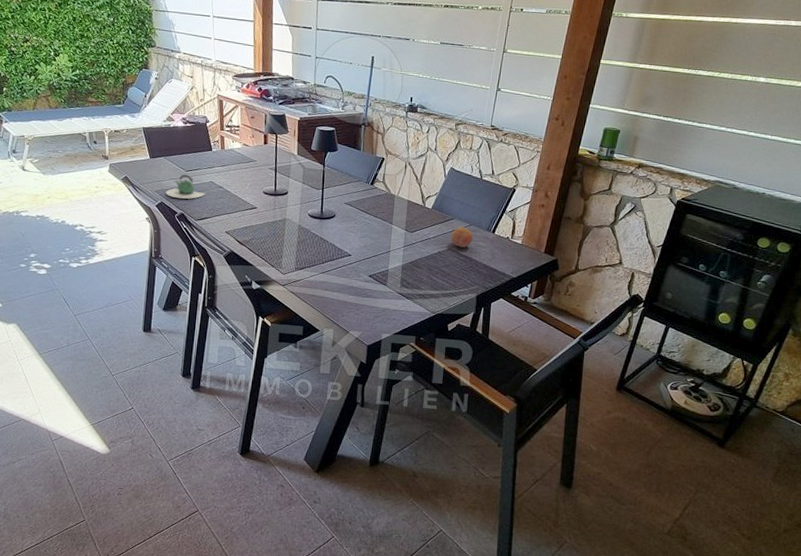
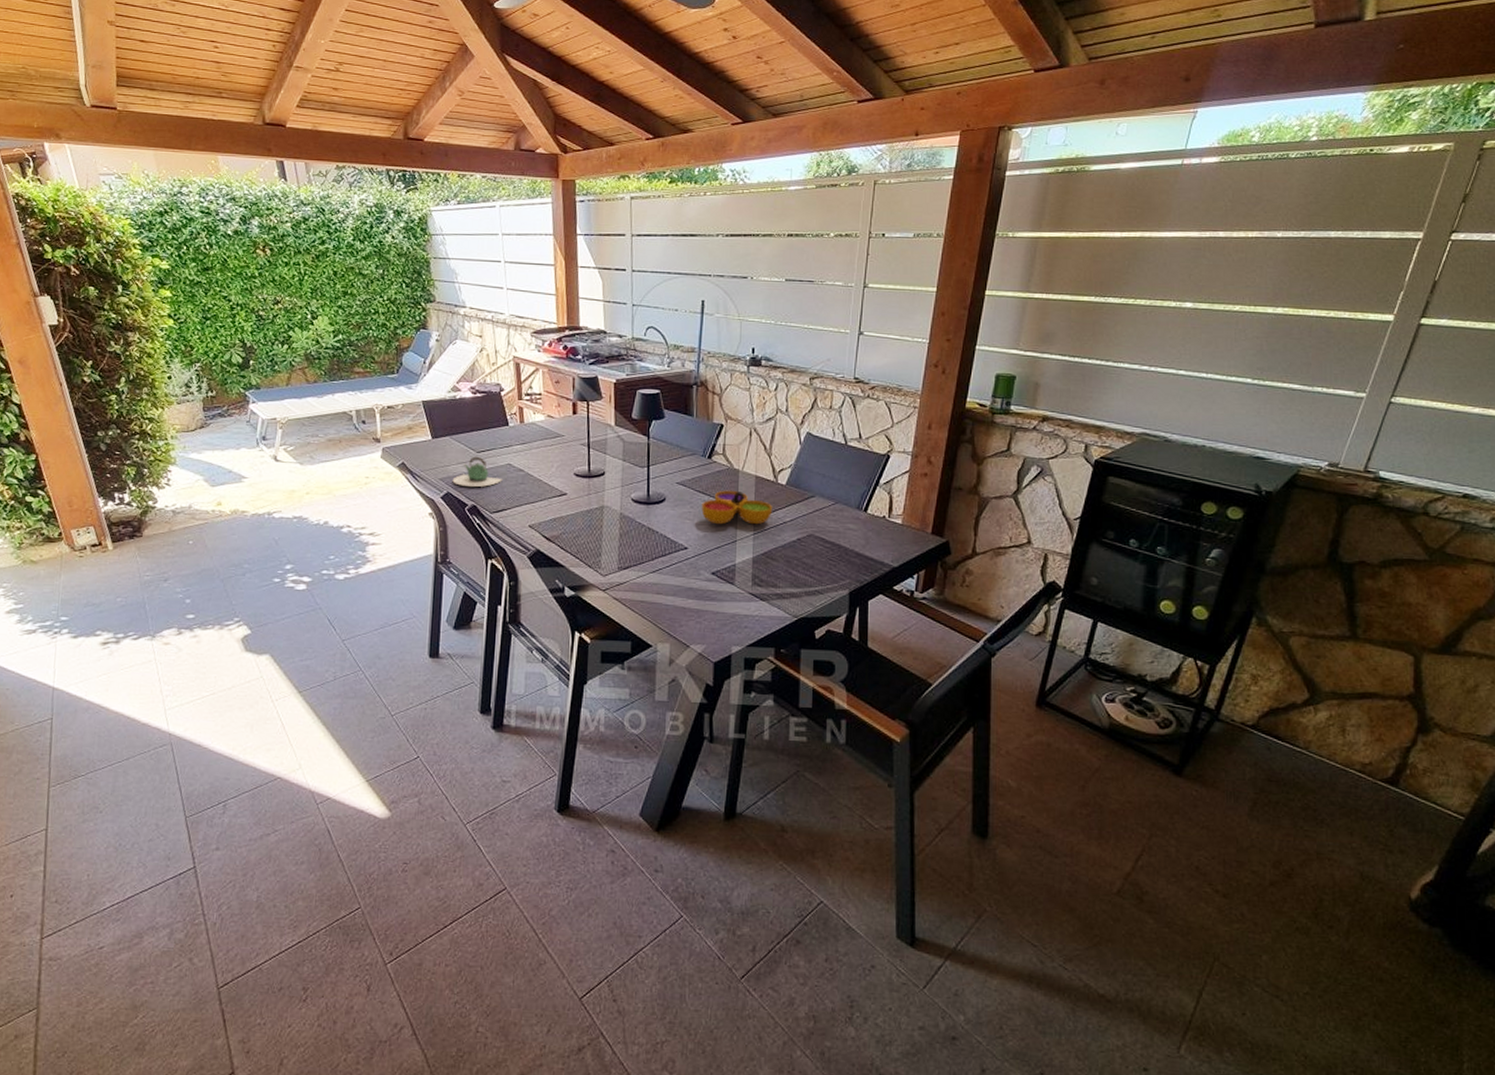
decorative bowl: none [363,210,421,240] -> present [701,490,773,525]
fruit: present [451,227,474,248] -> none [812,506,841,532]

